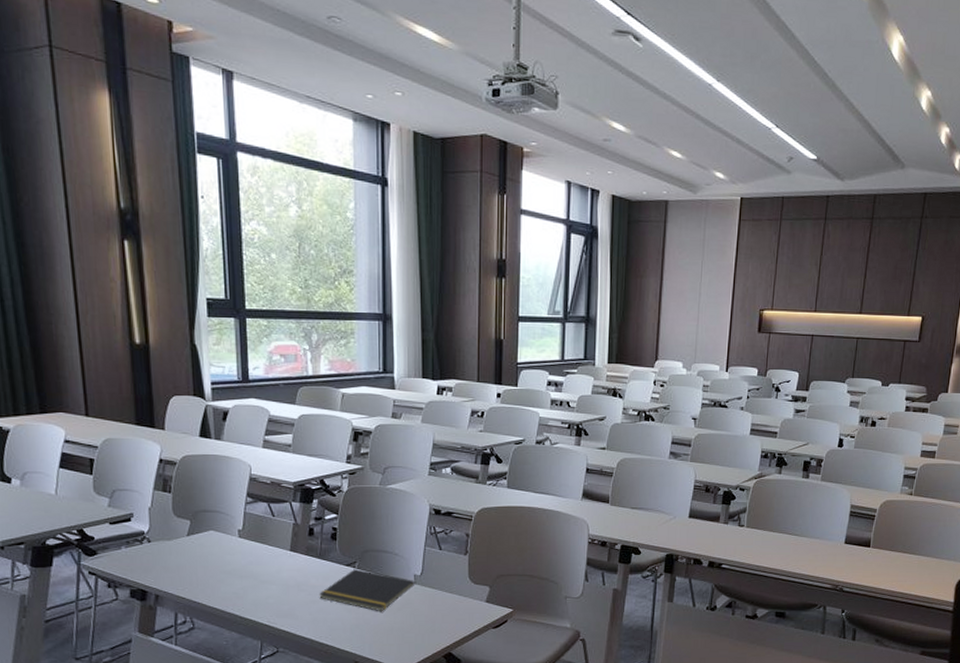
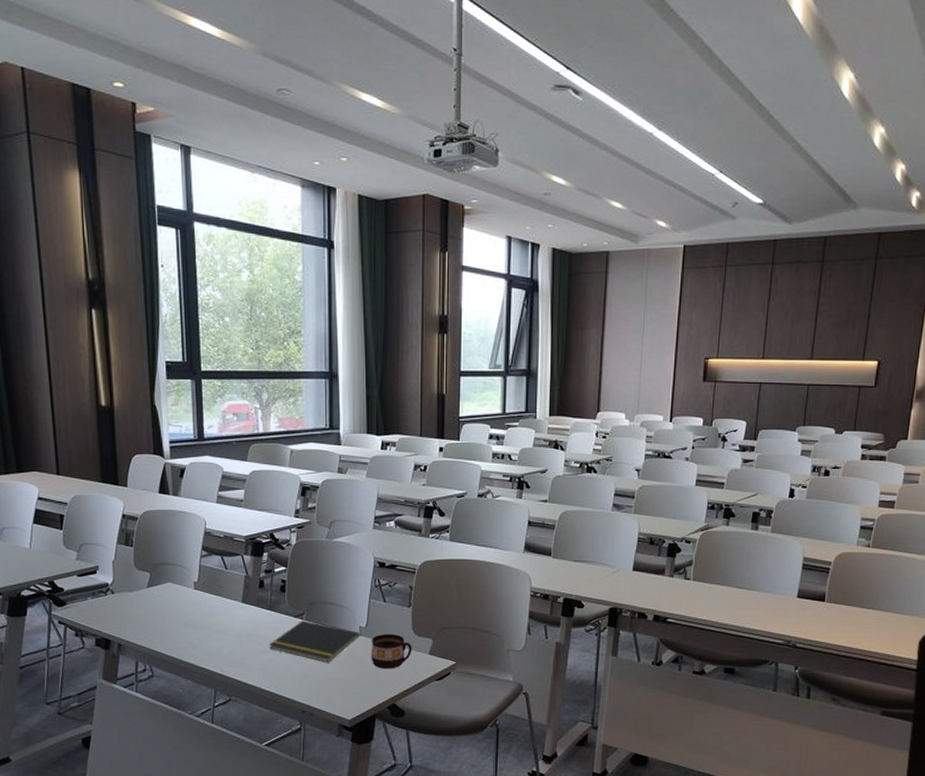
cup: none [426,582,468,618] -> present [371,634,412,669]

